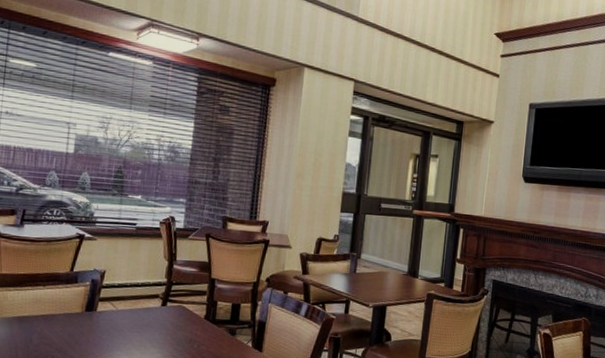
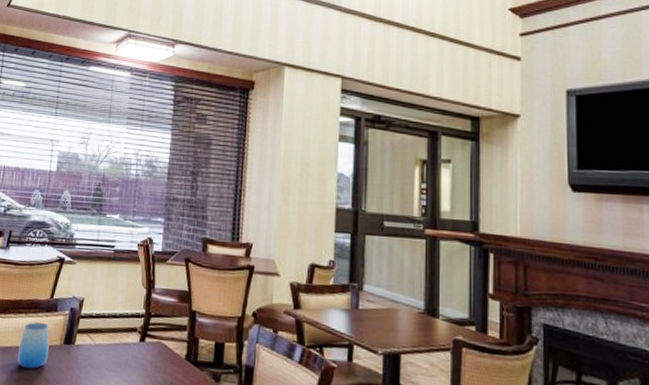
cup: none [36,293,70,335] -> present [18,322,50,369]

